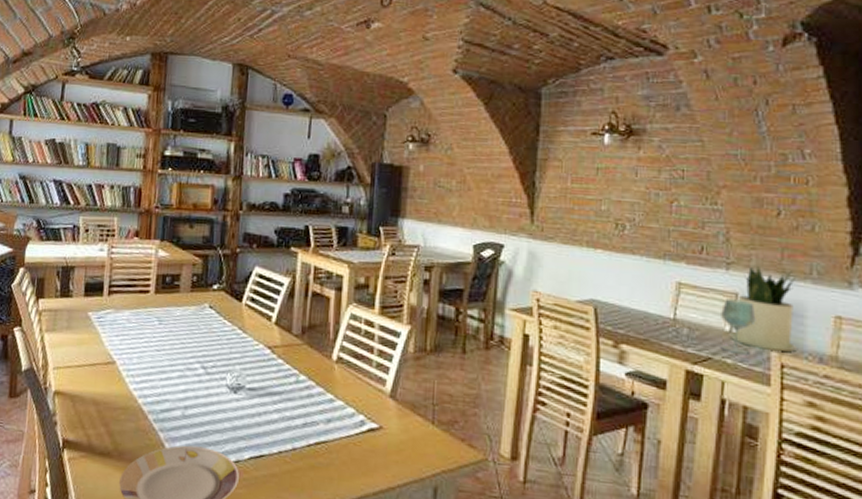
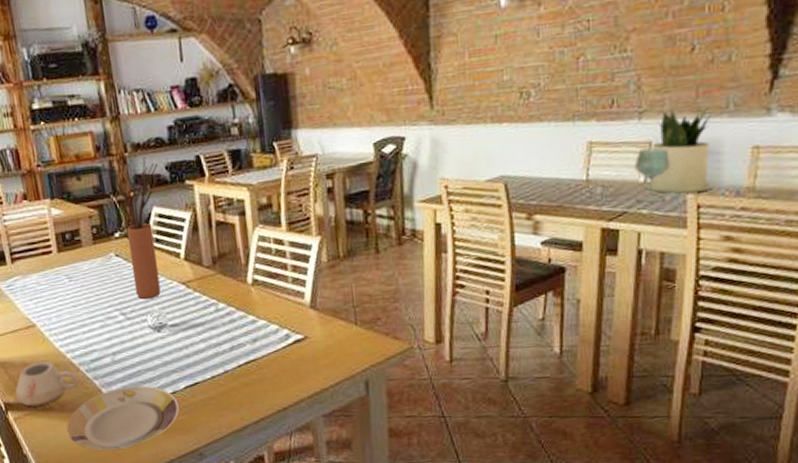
cup: none [76,400,144,450] -> present [15,360,79,407]
vase: none [221,218,268,357] -> present [115,157,161,299]

